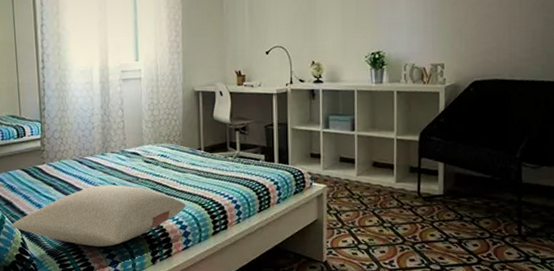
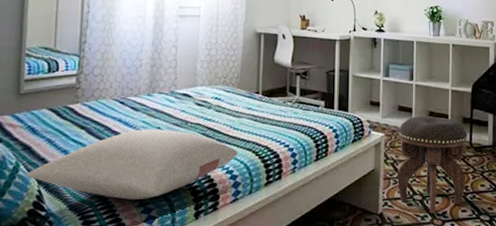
footstool: none [340,166,415,263] -> present [398,116,467,214]

